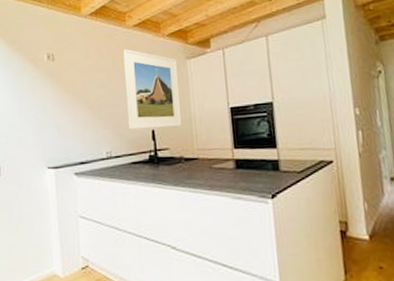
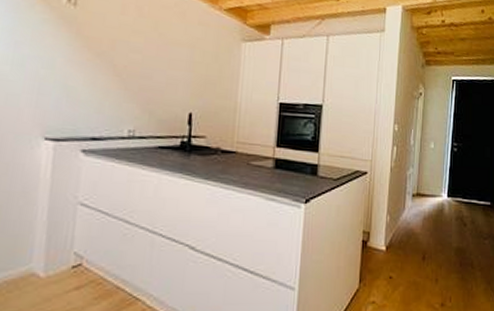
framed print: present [123,49,182,130] -> none [161,13,231,114]

